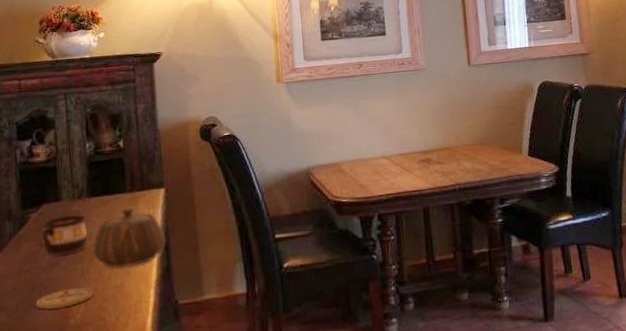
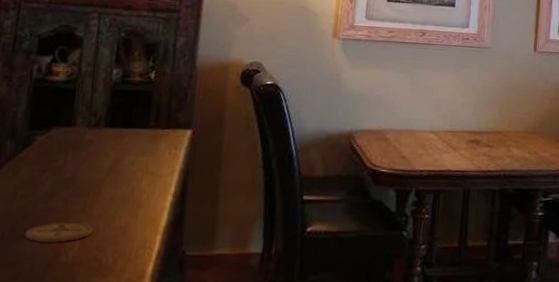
cup: present [42,215,87,256] -> none [45,143,98,185]
teapot: present [92,207,166,268] -> none [100,144,184,208]

